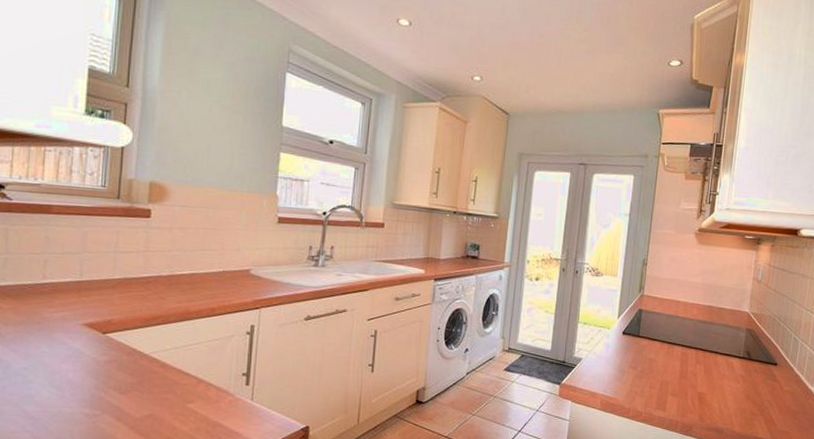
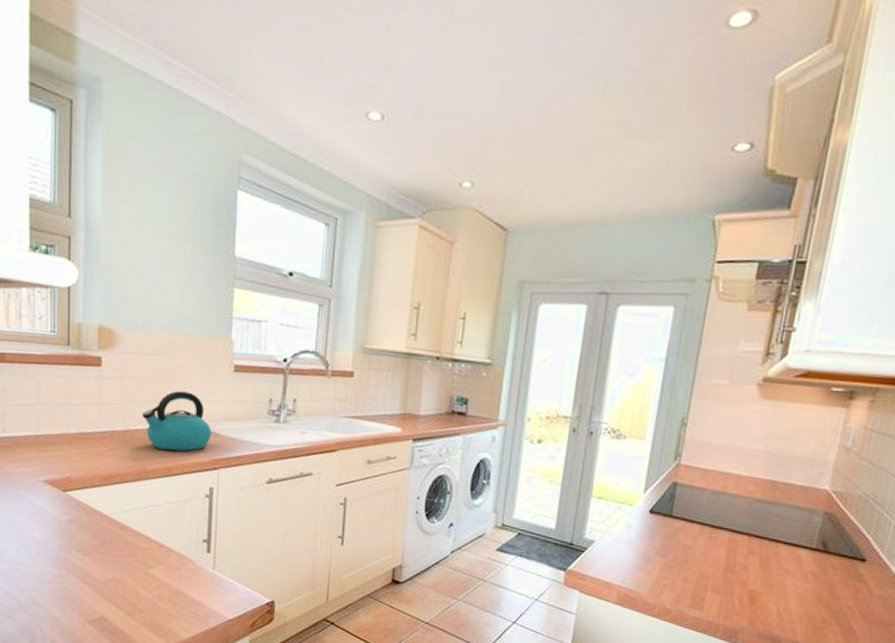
kettle: none [188,239,255,294] -> present [142,391,212,452]

